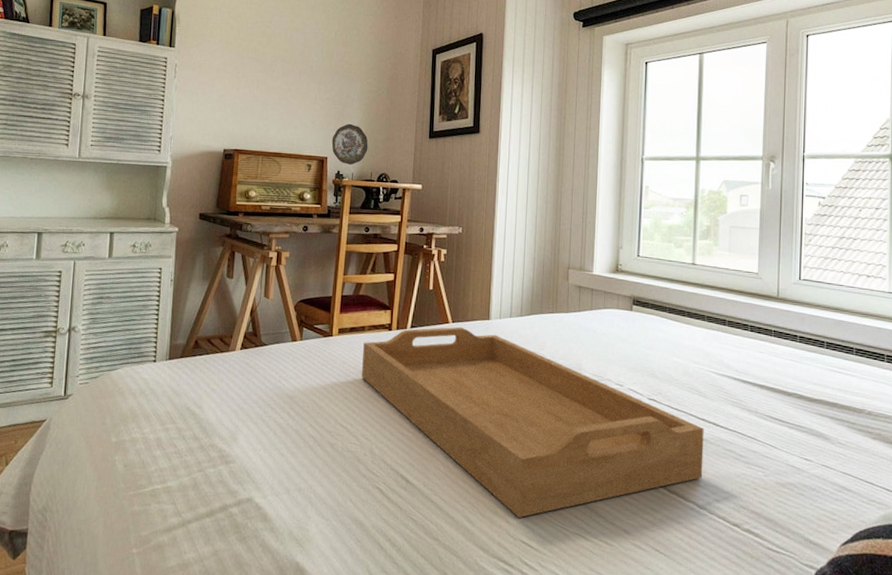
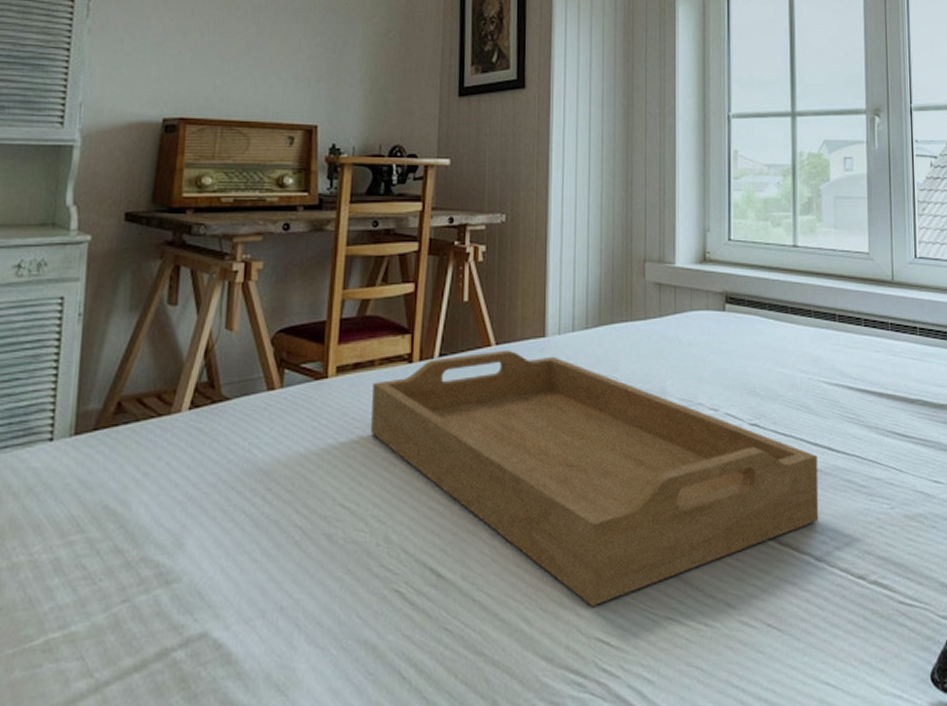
decorative plate: present [331,123,368,165] -> none [323,78,375,135]

